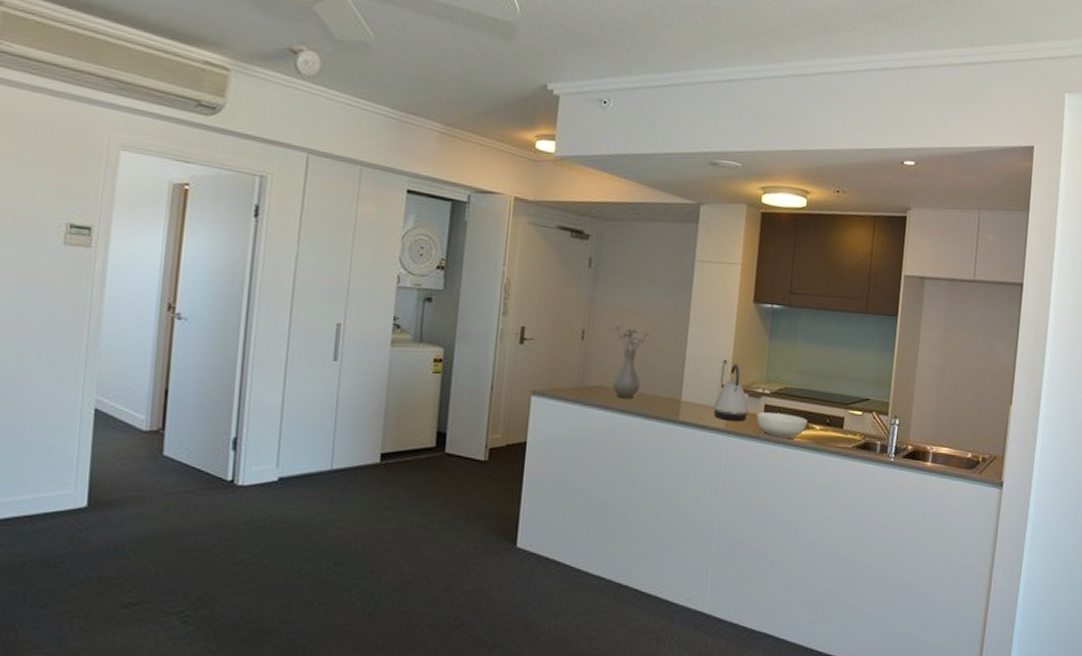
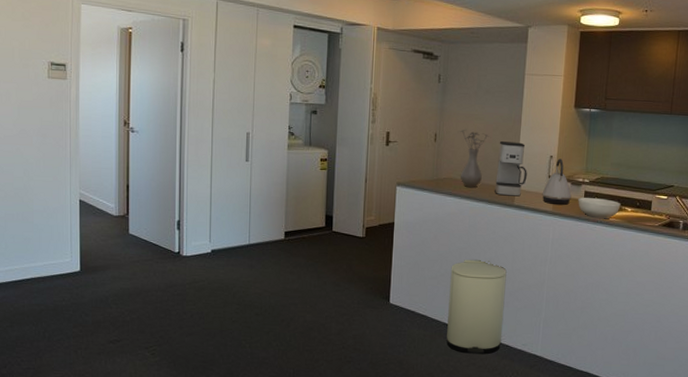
pedal bin: none [589,490,668,613] -> present [446,260,507,355]
coffee maker: none [655,341,696,410] -> present [495,141,527,197]

